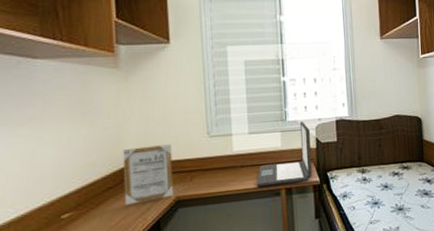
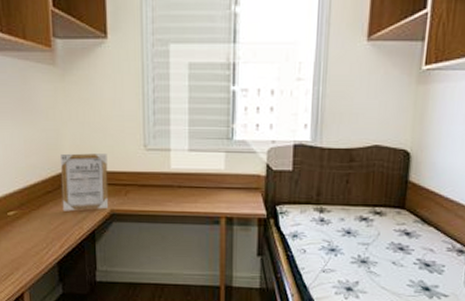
laptop: present [256,121,312,187] -> none [193,141,260,213]

